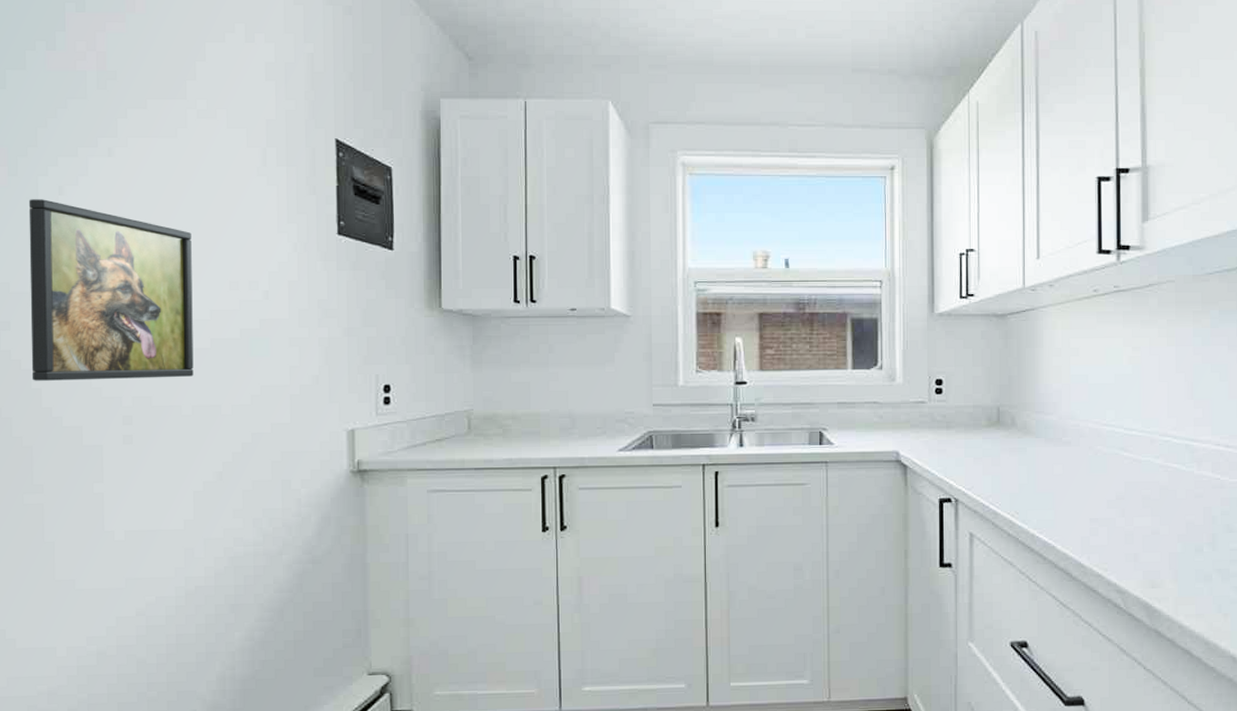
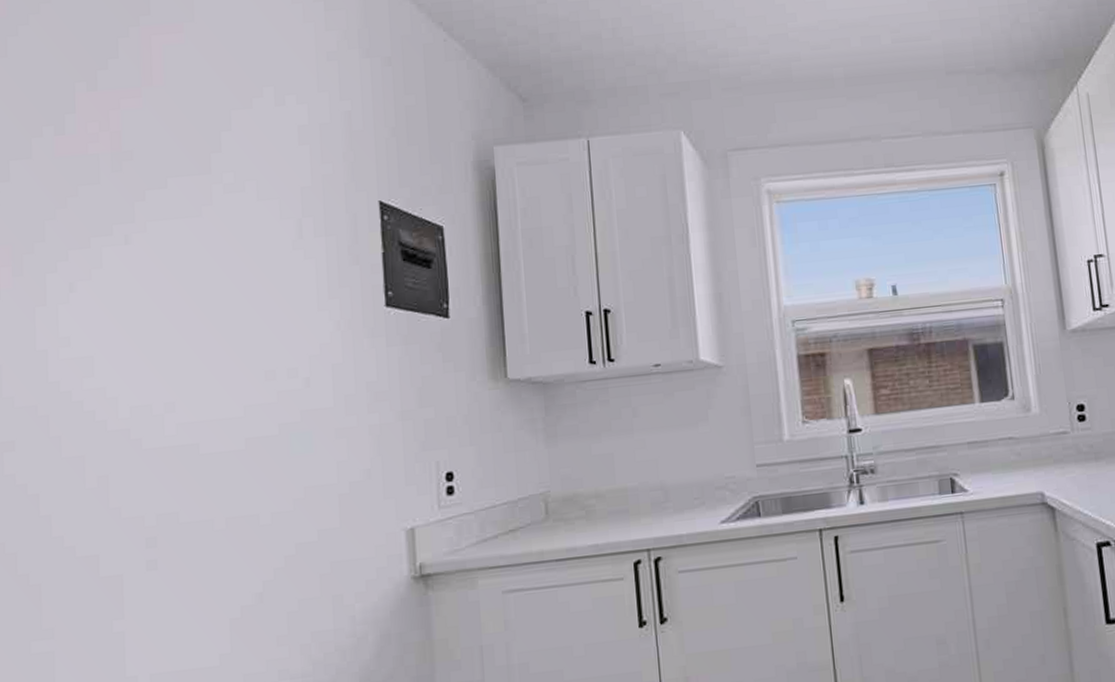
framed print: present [28,199,194,381] -> none [35,299,227,507]

